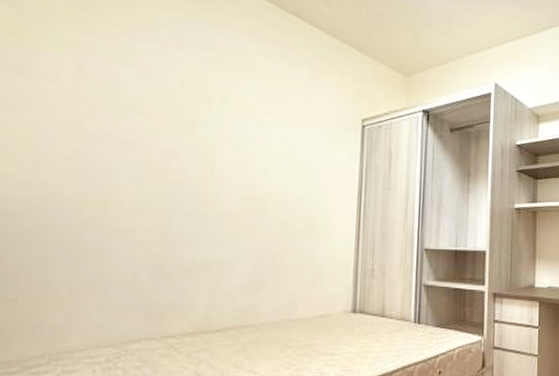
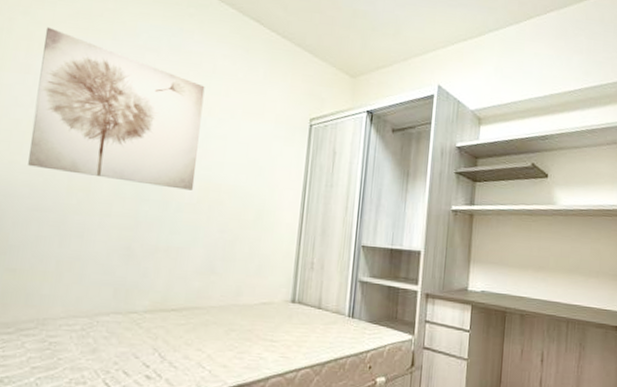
wall art: none [26,19,241,200] -> present [28,27,205,191]

